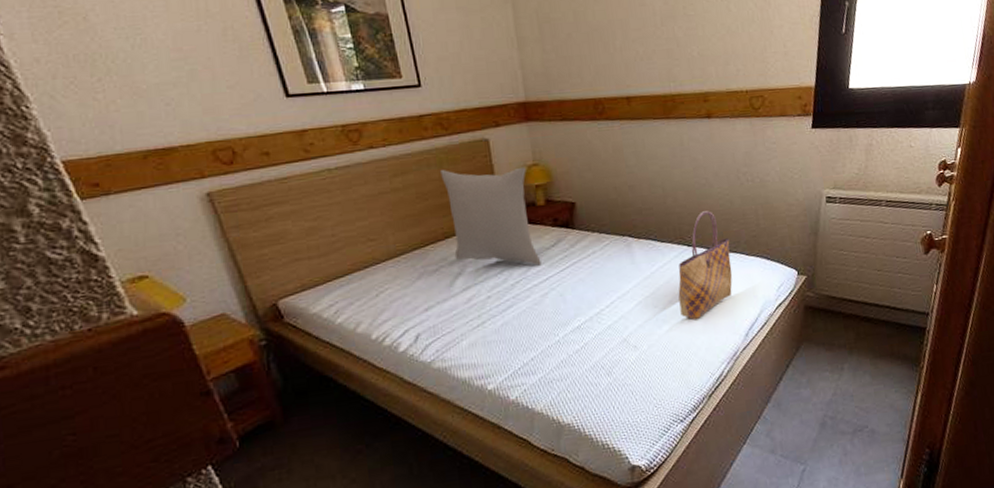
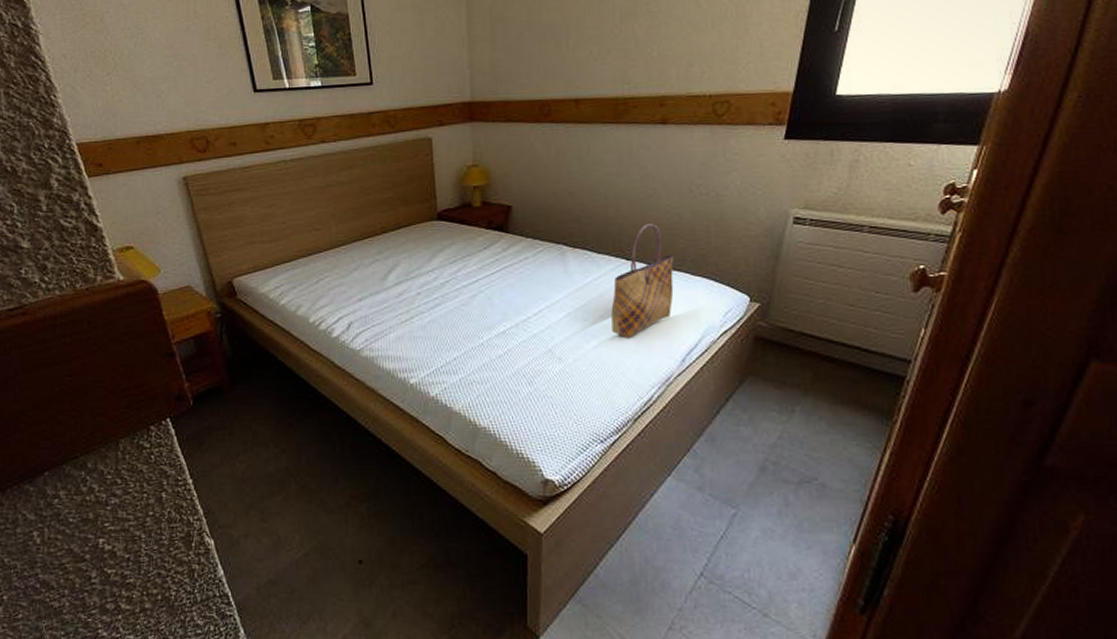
pillow: present [439,167,542,266] -> none [383,166,472,267]

